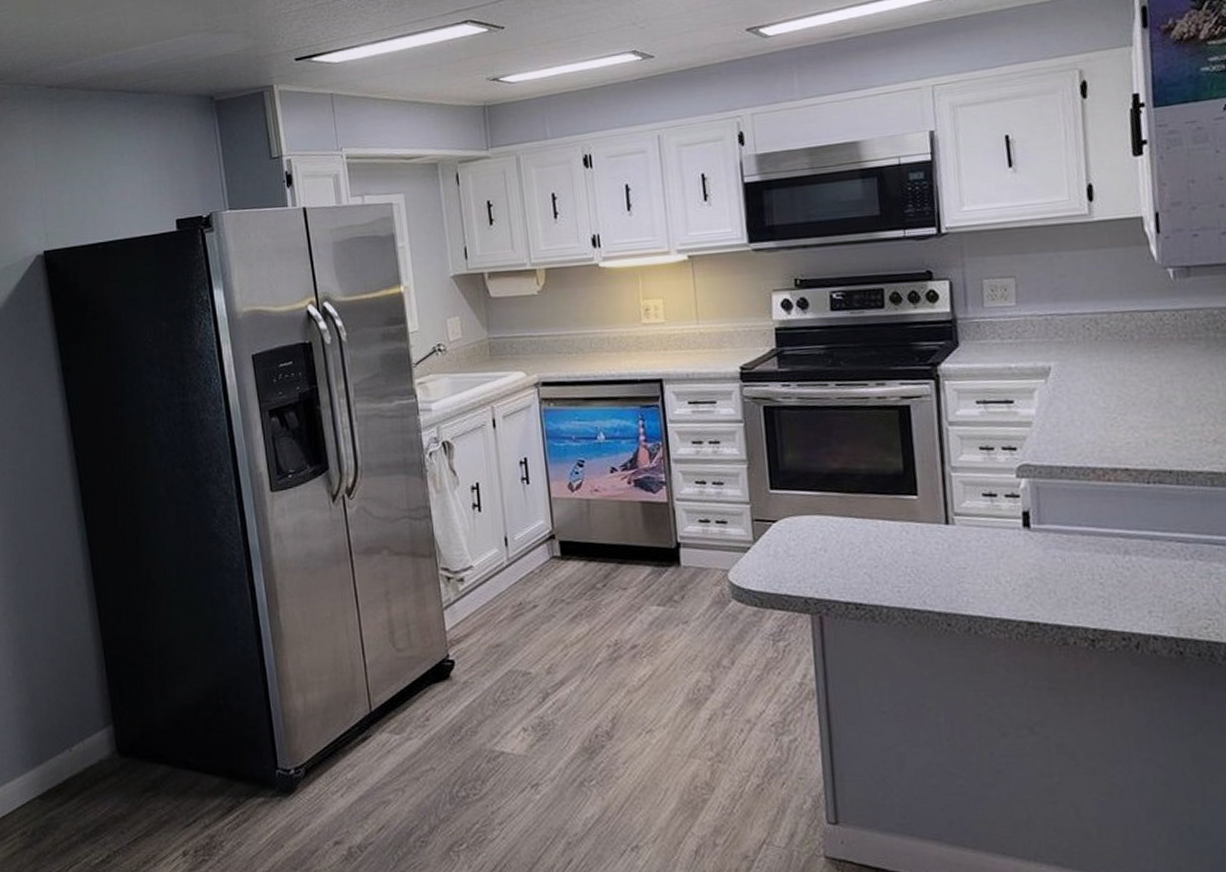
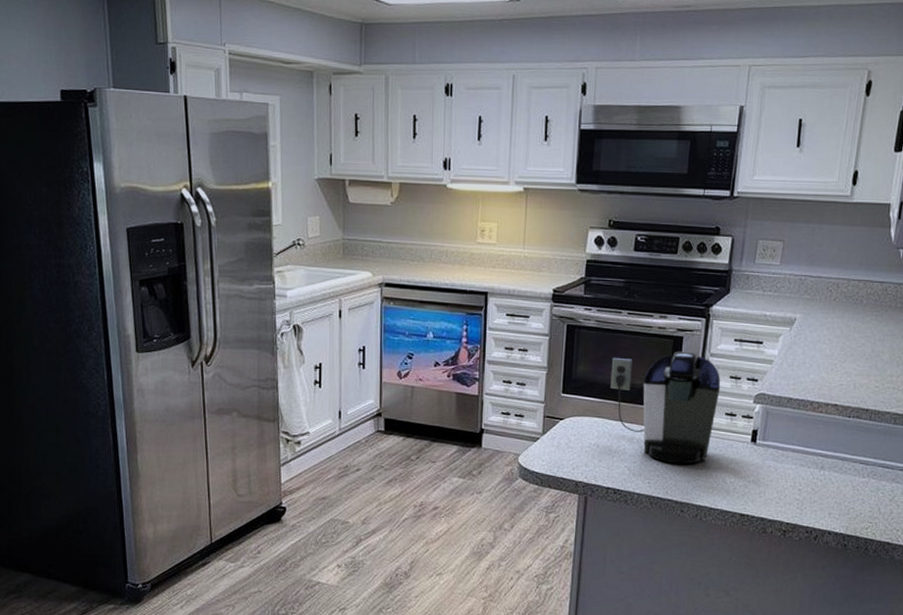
coffee maker: none [825,422,971,565] -> present [610,351,721,464]

